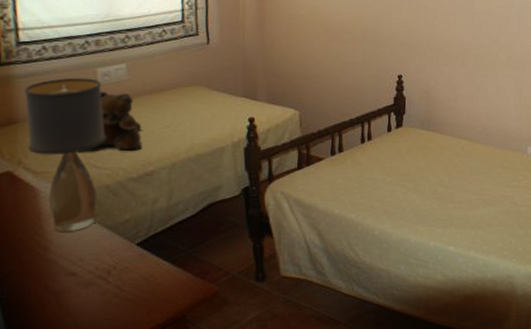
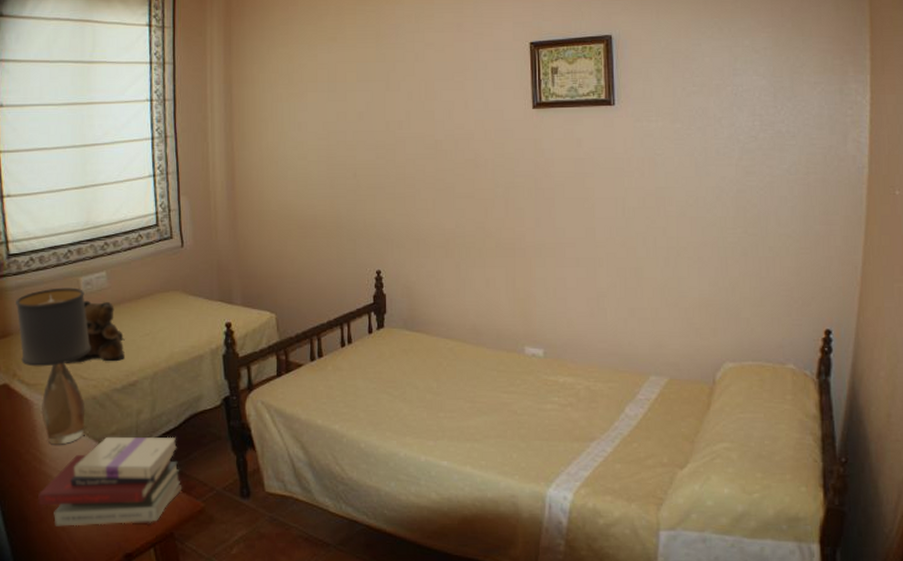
books: none [41,224,197,312] -> present [38,436,183,527]

